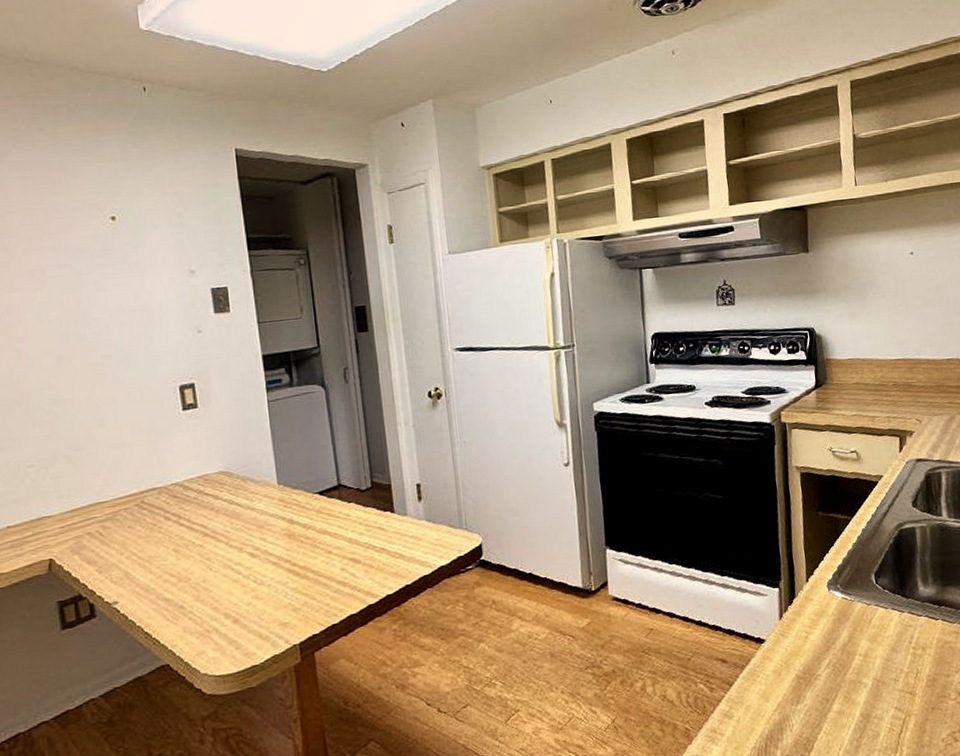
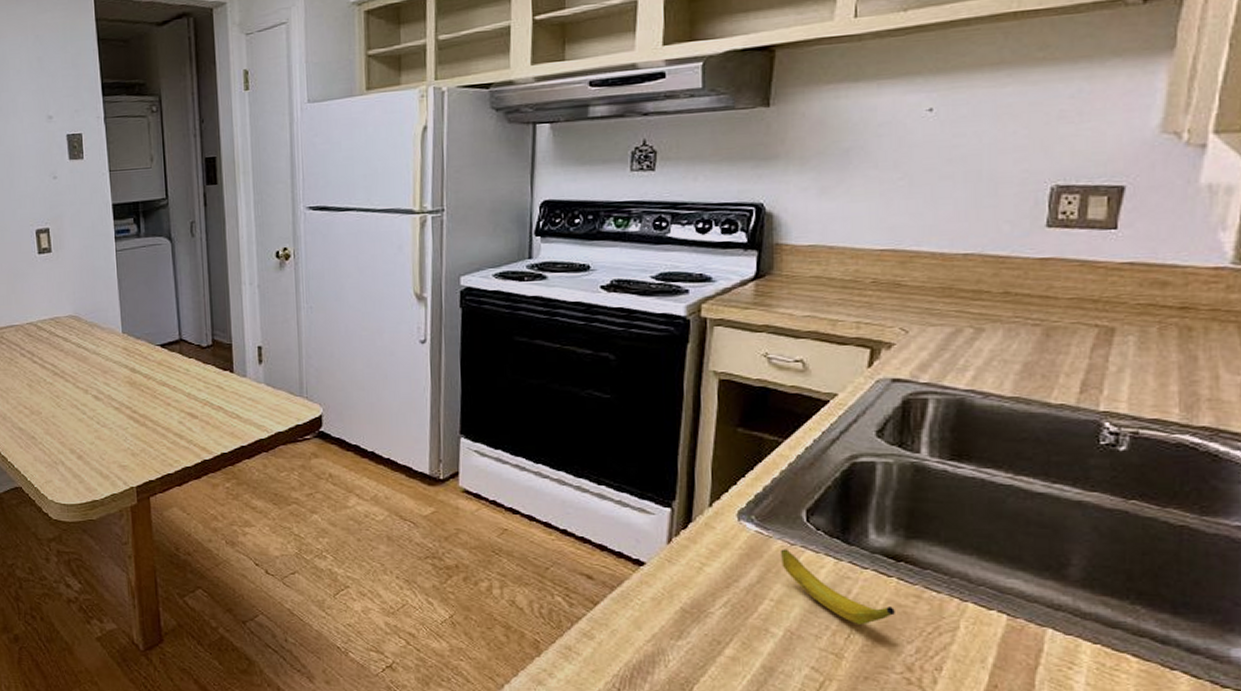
banana: none [861,609,944,664] -> present [780,549,895,624]

